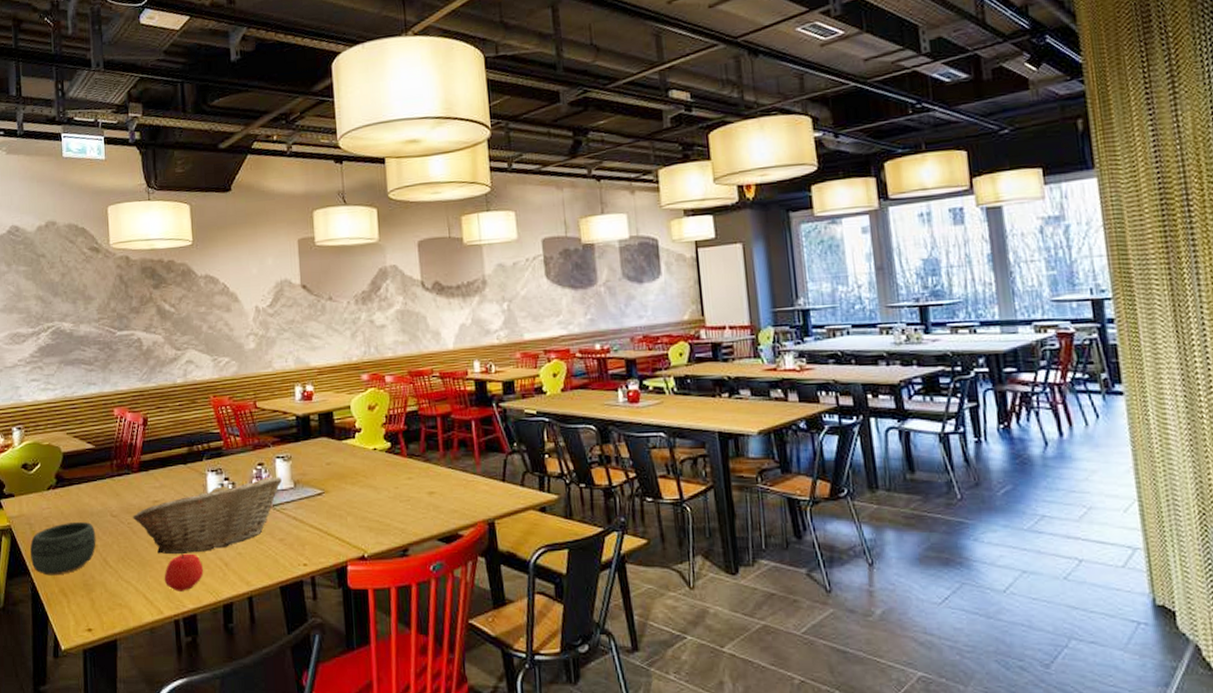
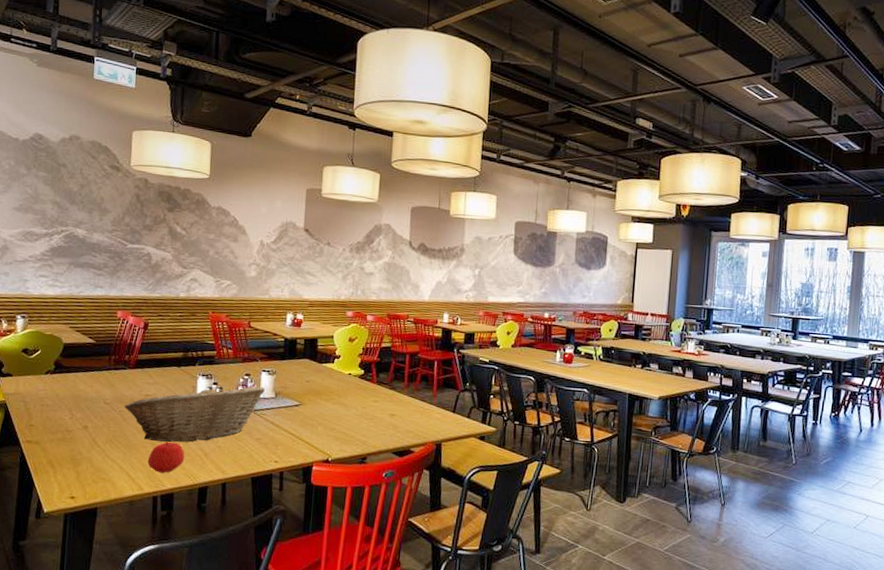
bowl: present [29,521,96,576] -> none [22,404,88,449]

